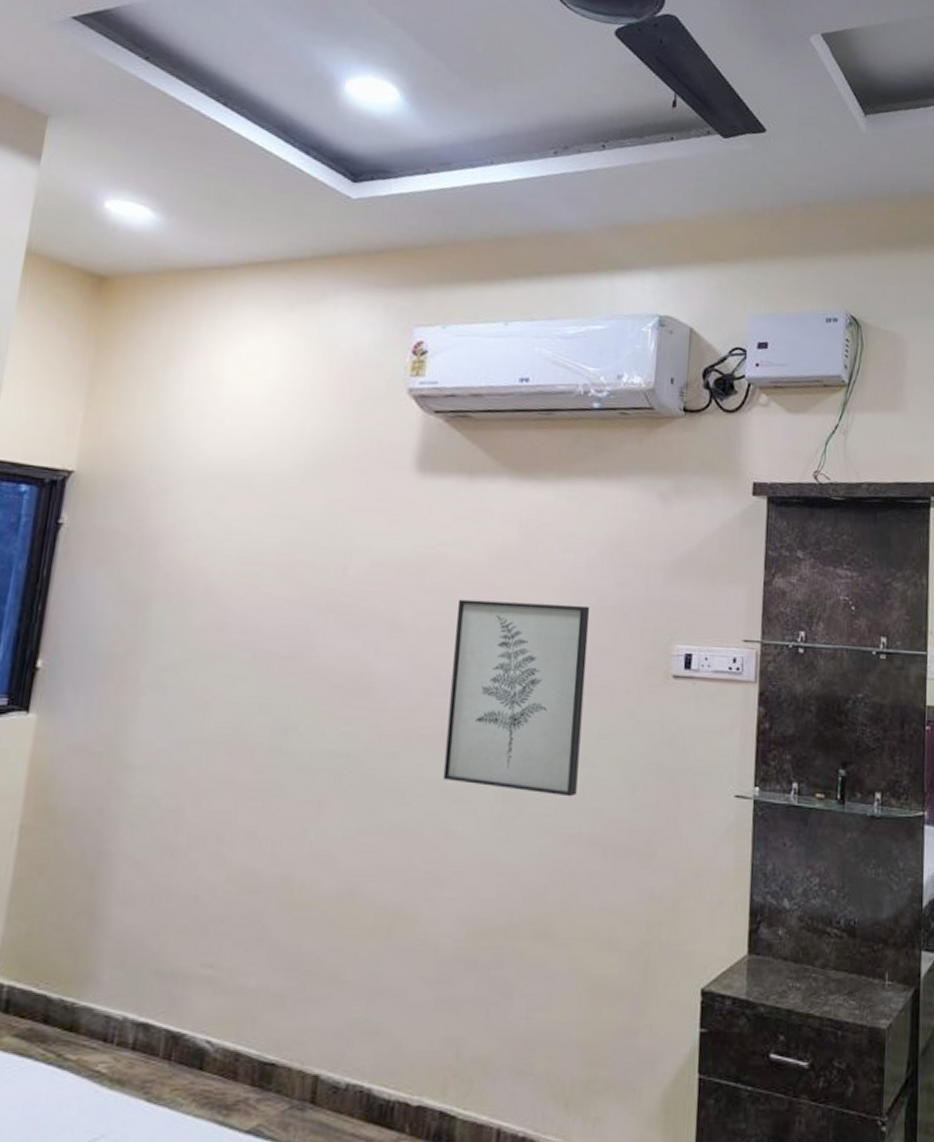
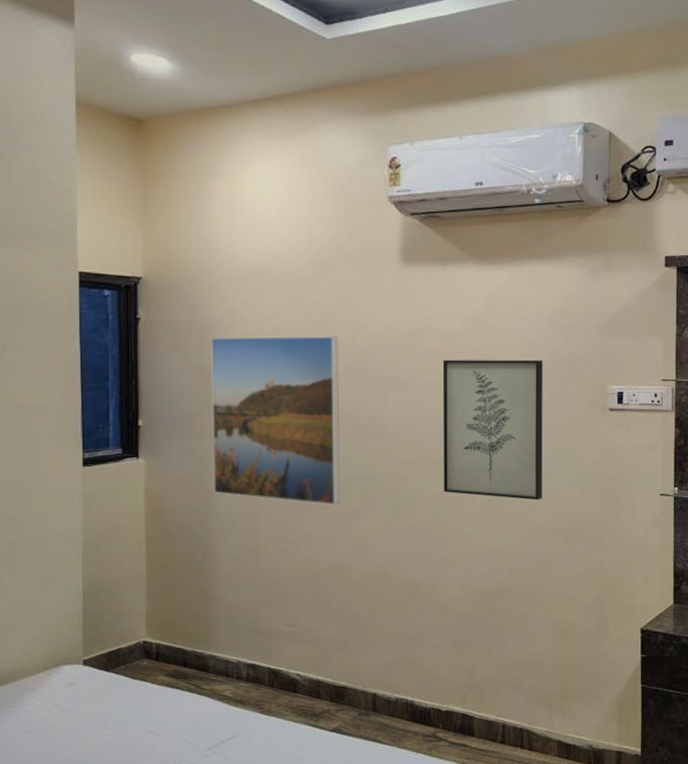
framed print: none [125,553,324,792] -> present [211,336,340,506]

